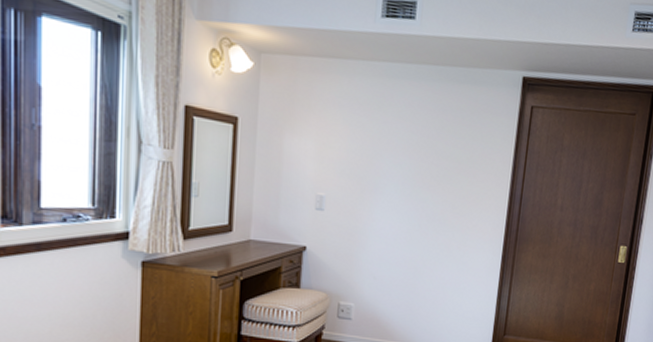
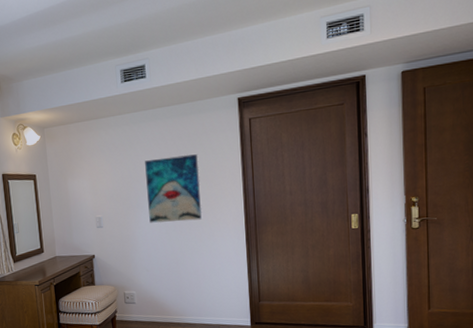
wall art: none [388,131,463,223] -> present [145,154,202,223]

